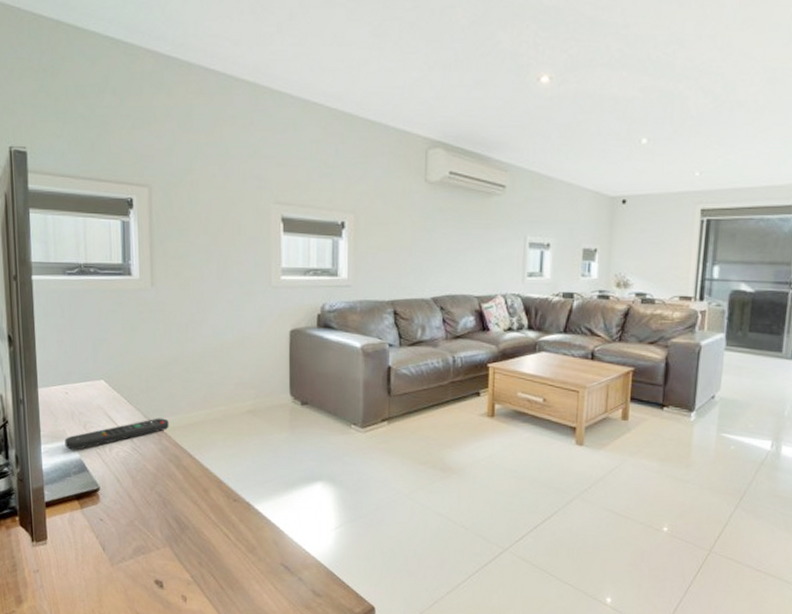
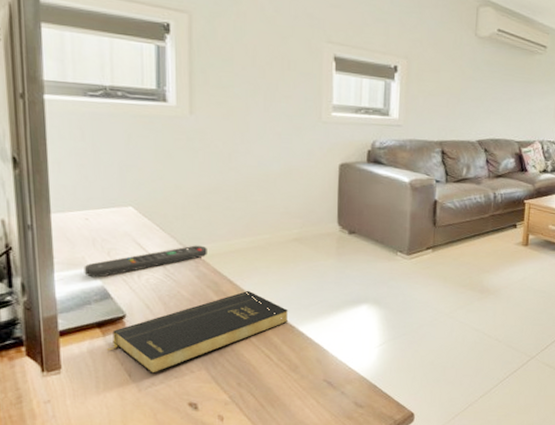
book: none [85,464,245,549] -> present [107,290,289,375]

